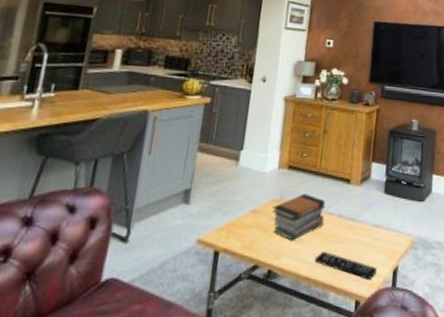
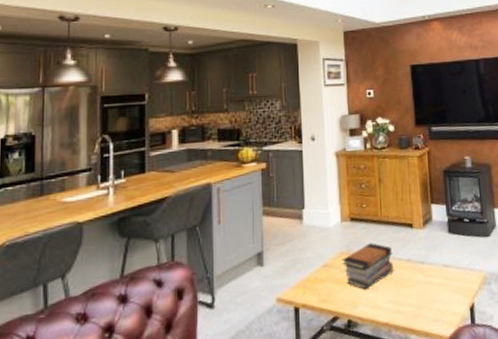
remote control: present [314,251,377,281] -> none [390,296,454,320]

